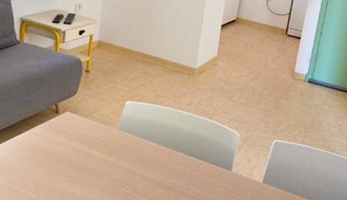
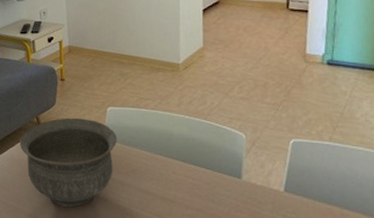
bowl: none [33,108,131,192] -> present [19,118,118,207]

